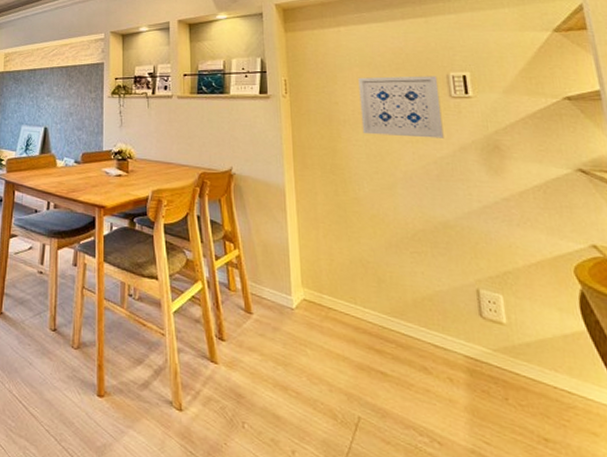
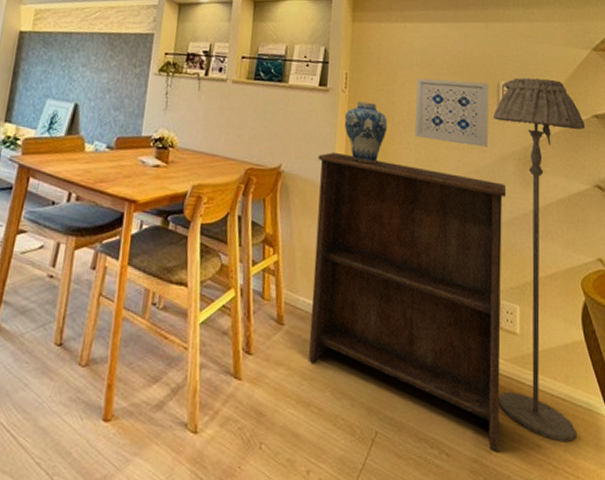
bookshelf: none [267,154,498,444] -> present [308,152,507,452]
vase: none [288,104,334,163] -> present [344,101,388,165]
floor lamp: none [445,65,592,438] -> present [492,77,586,443]

